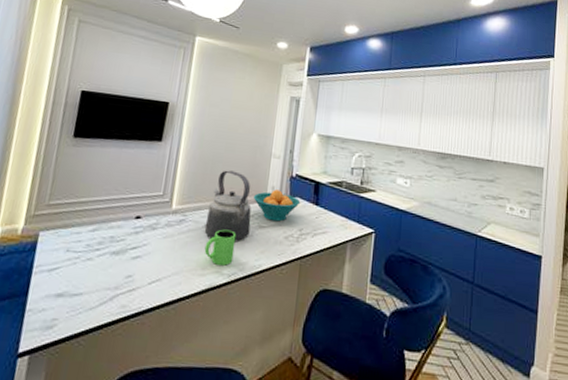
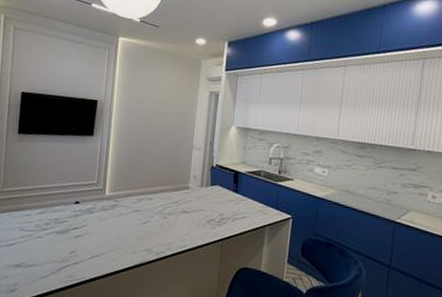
kettle: present [204,170,252,241] -> none [134,161,176,224]
mug: present [204,229,237,266] -> none [135,213,163,245]
fruit bowl: present [253,189,301,222] -> none [177,178,221,208]

